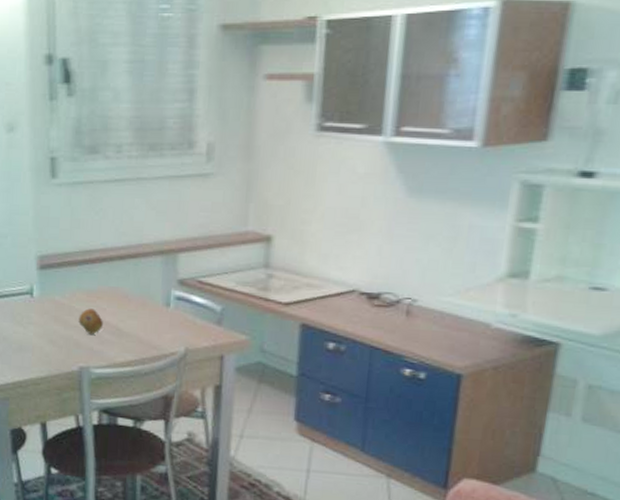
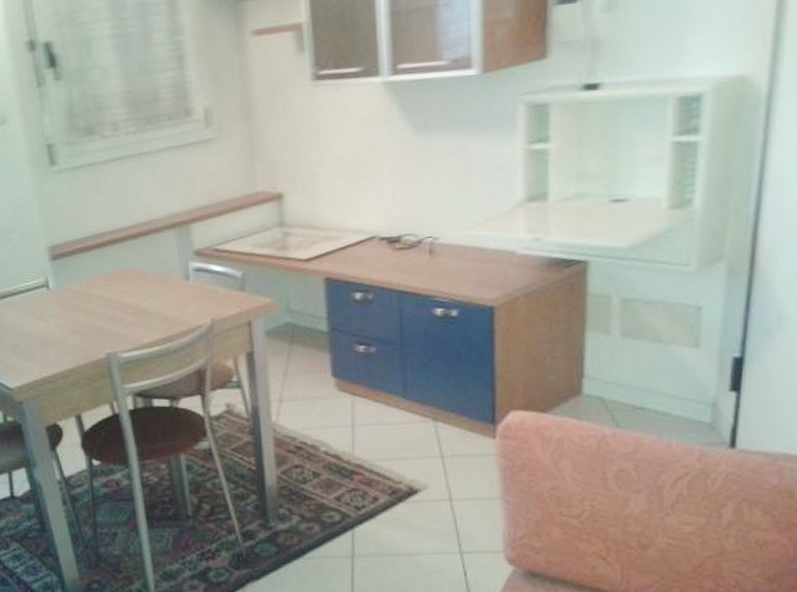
fruit: present [78,308,103,334] -> none [99,292,125,319]

